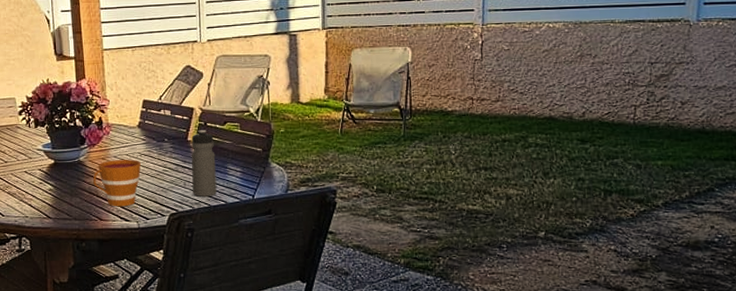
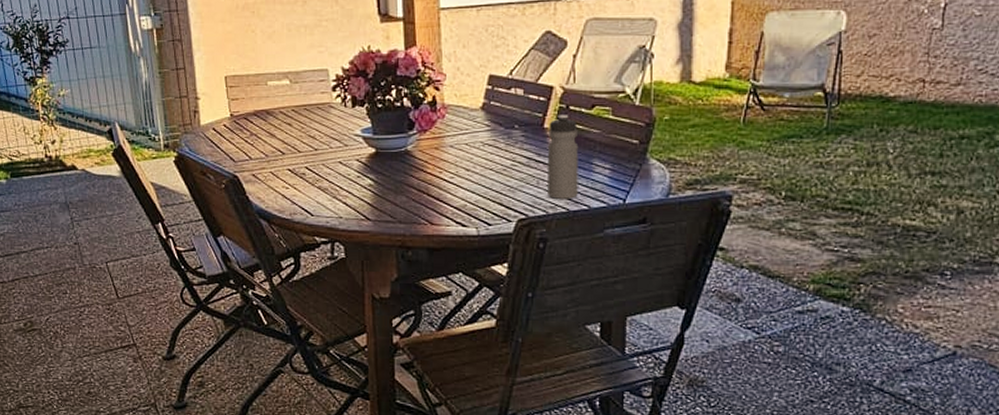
cup: present [93,159,141,207] -> none [423,149,483,209]

